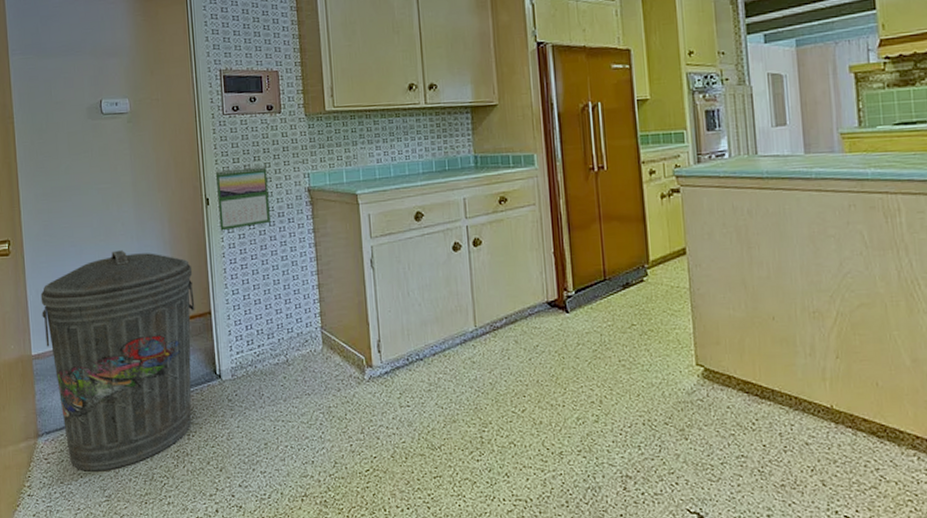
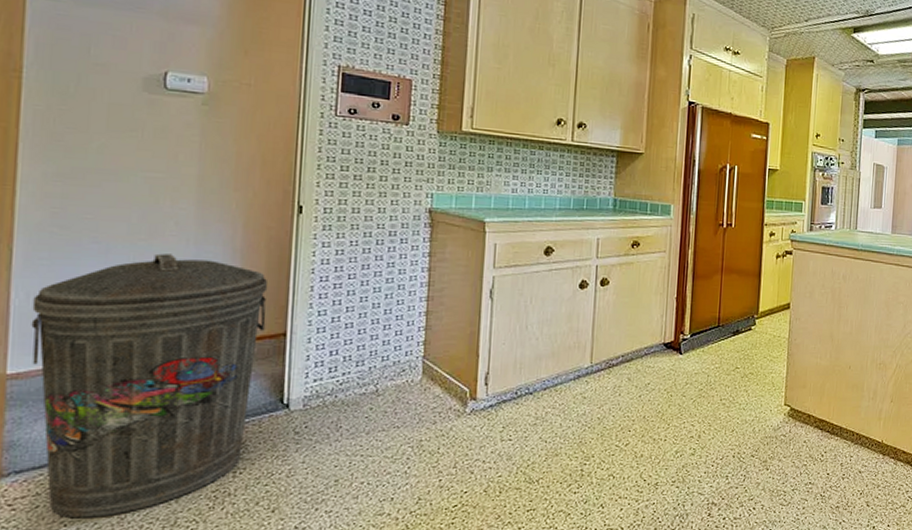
calendar: present [215,165,270,231] -> none [312,176,382,245]

